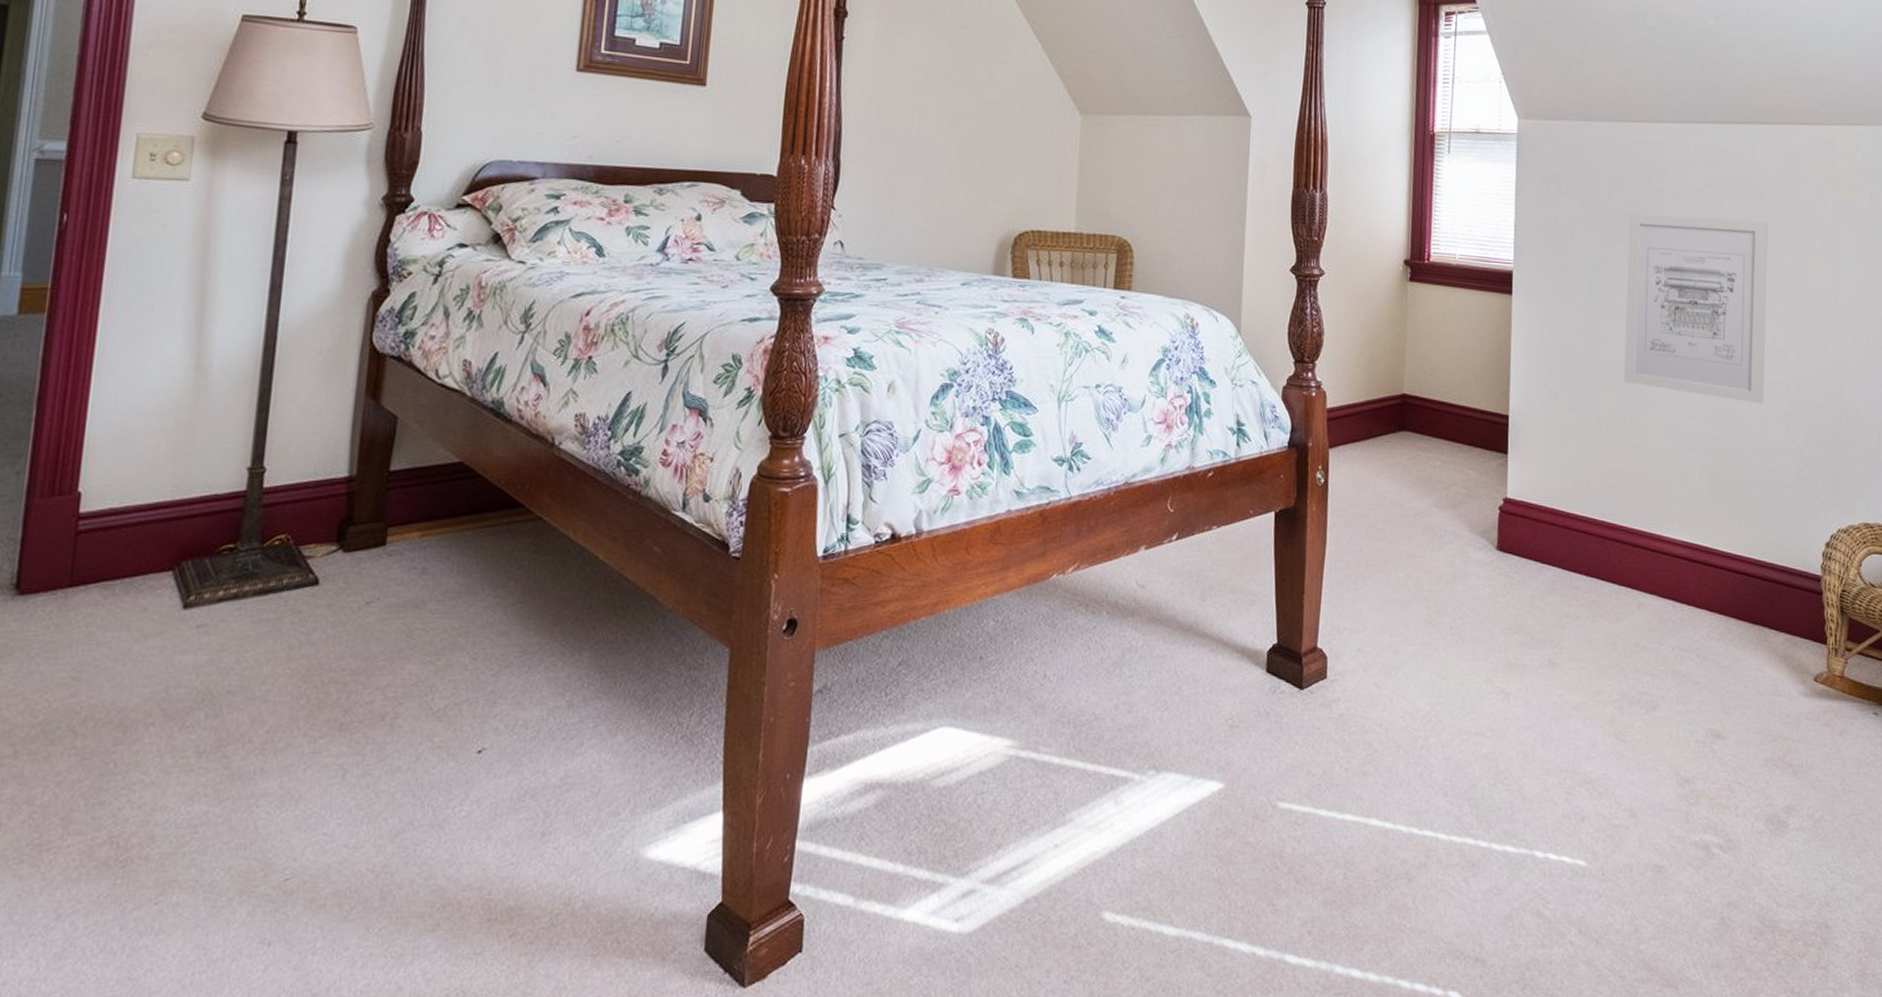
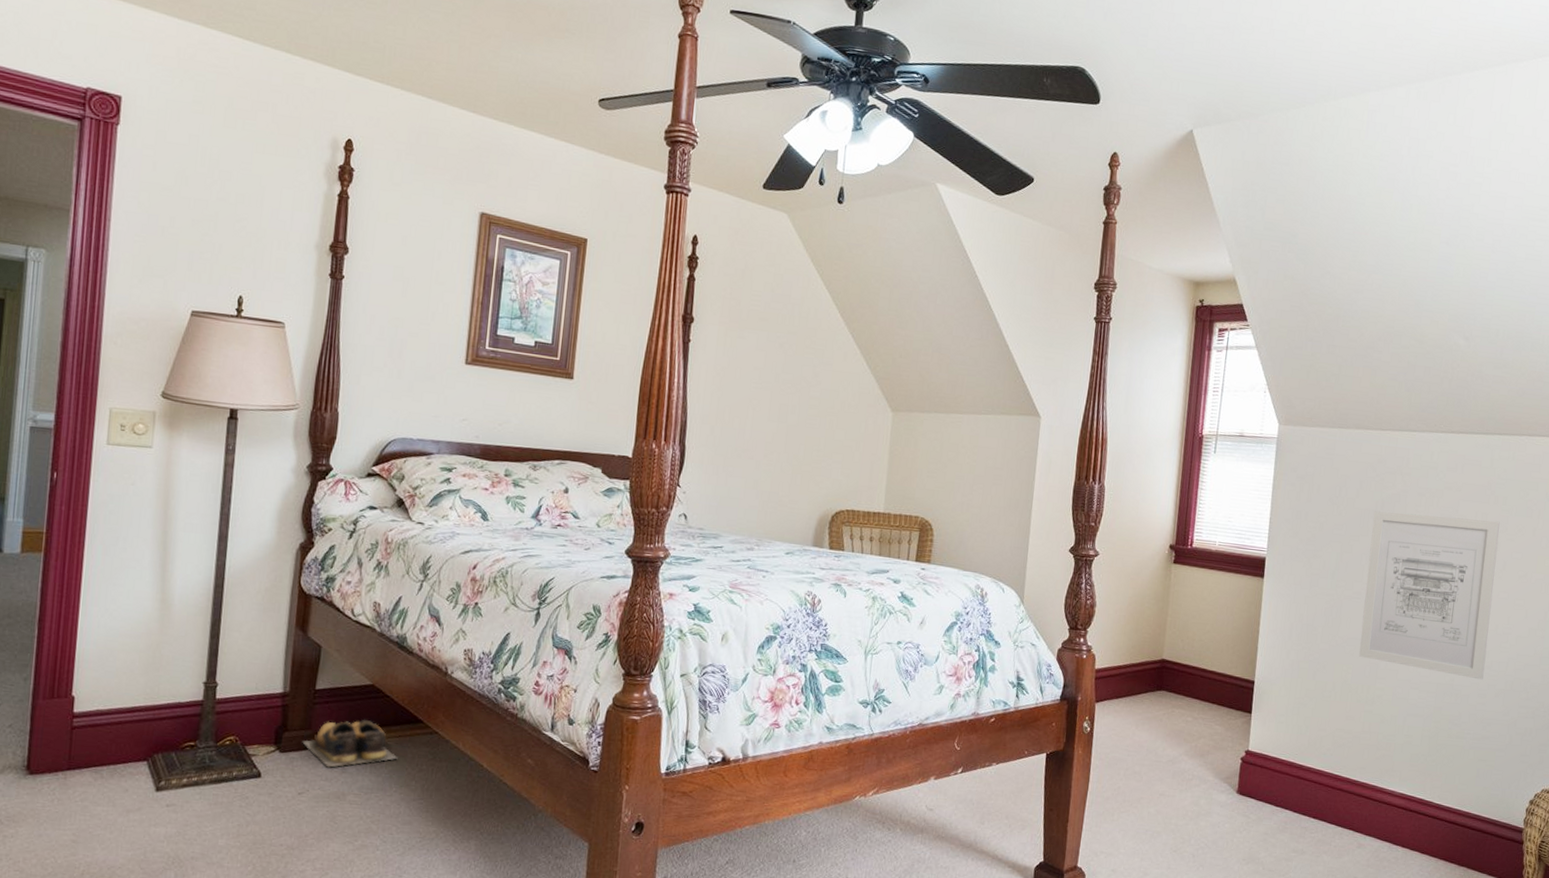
shoes: none [372,505,492,569] -> present [302,719,398,768]

